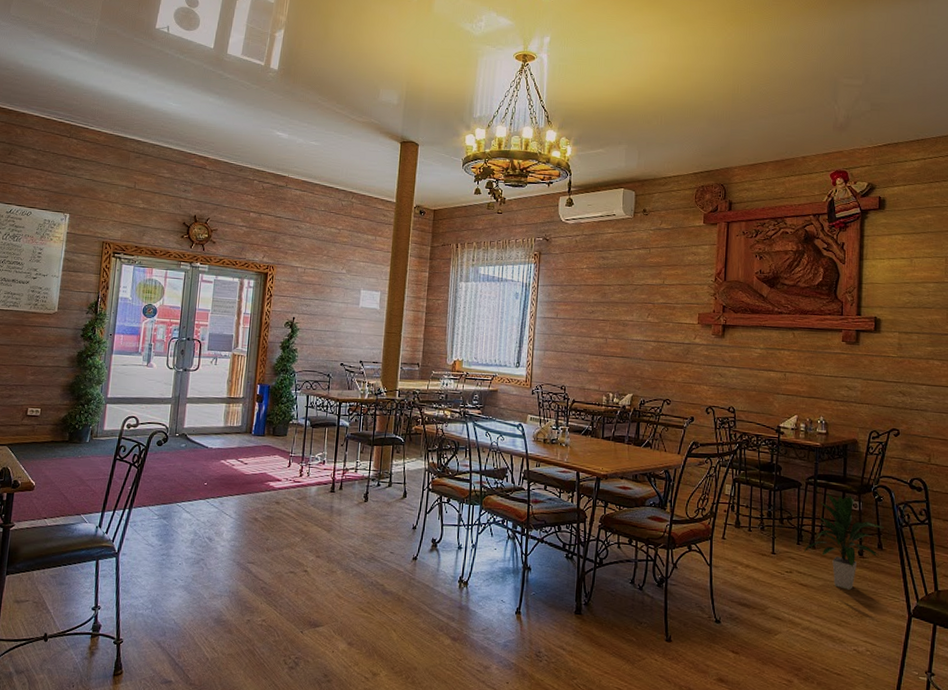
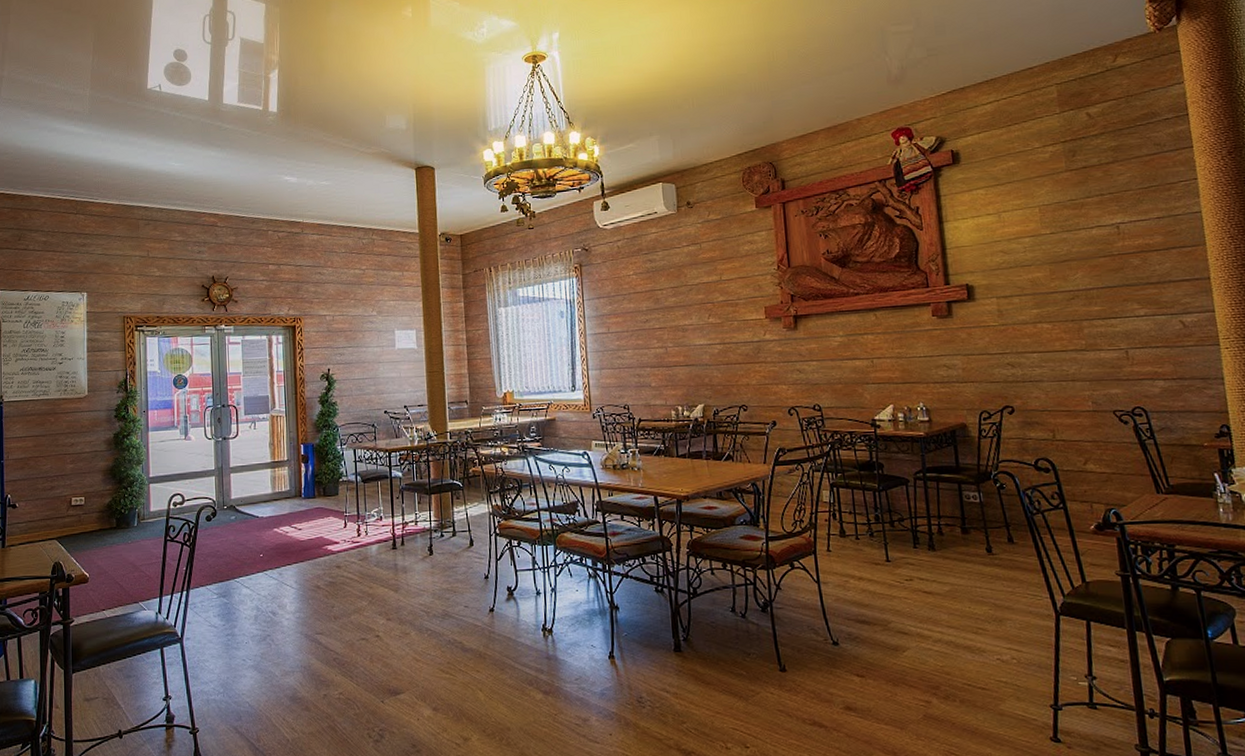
indoor plant: present [803,493,884,590] -> none [922,487,1013,593]

